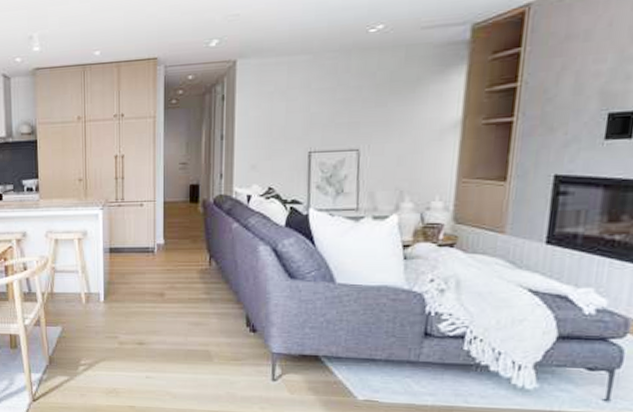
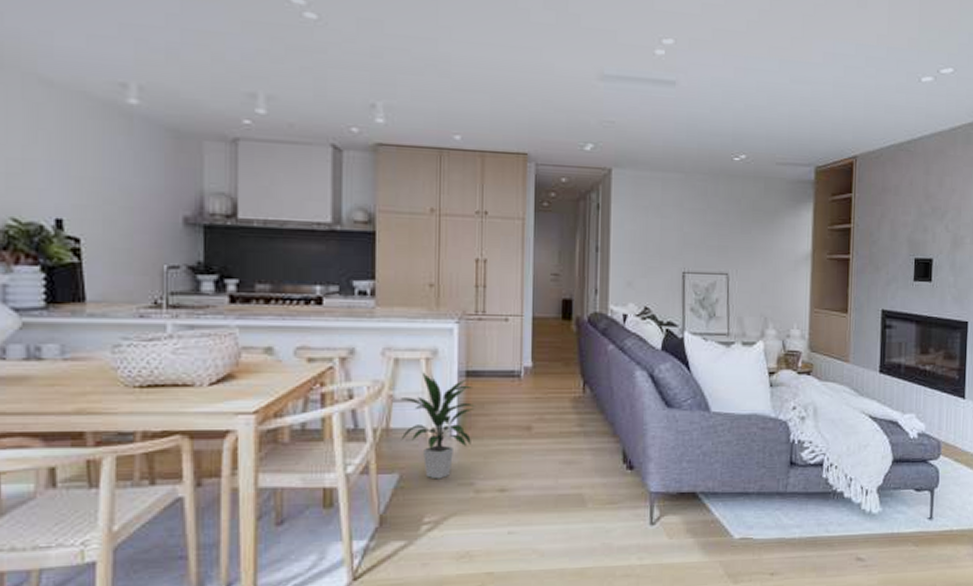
indoor plant: none [61,249,117,332] -> present [400,372,475,480]

